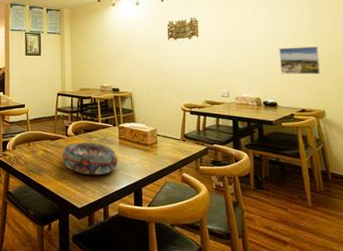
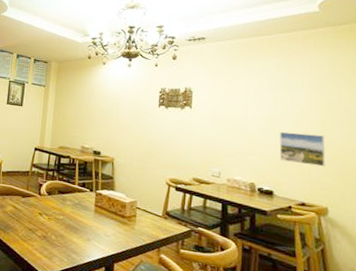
decorative bowl: present [62,142,118,175] -> none [31,203,92,243]

